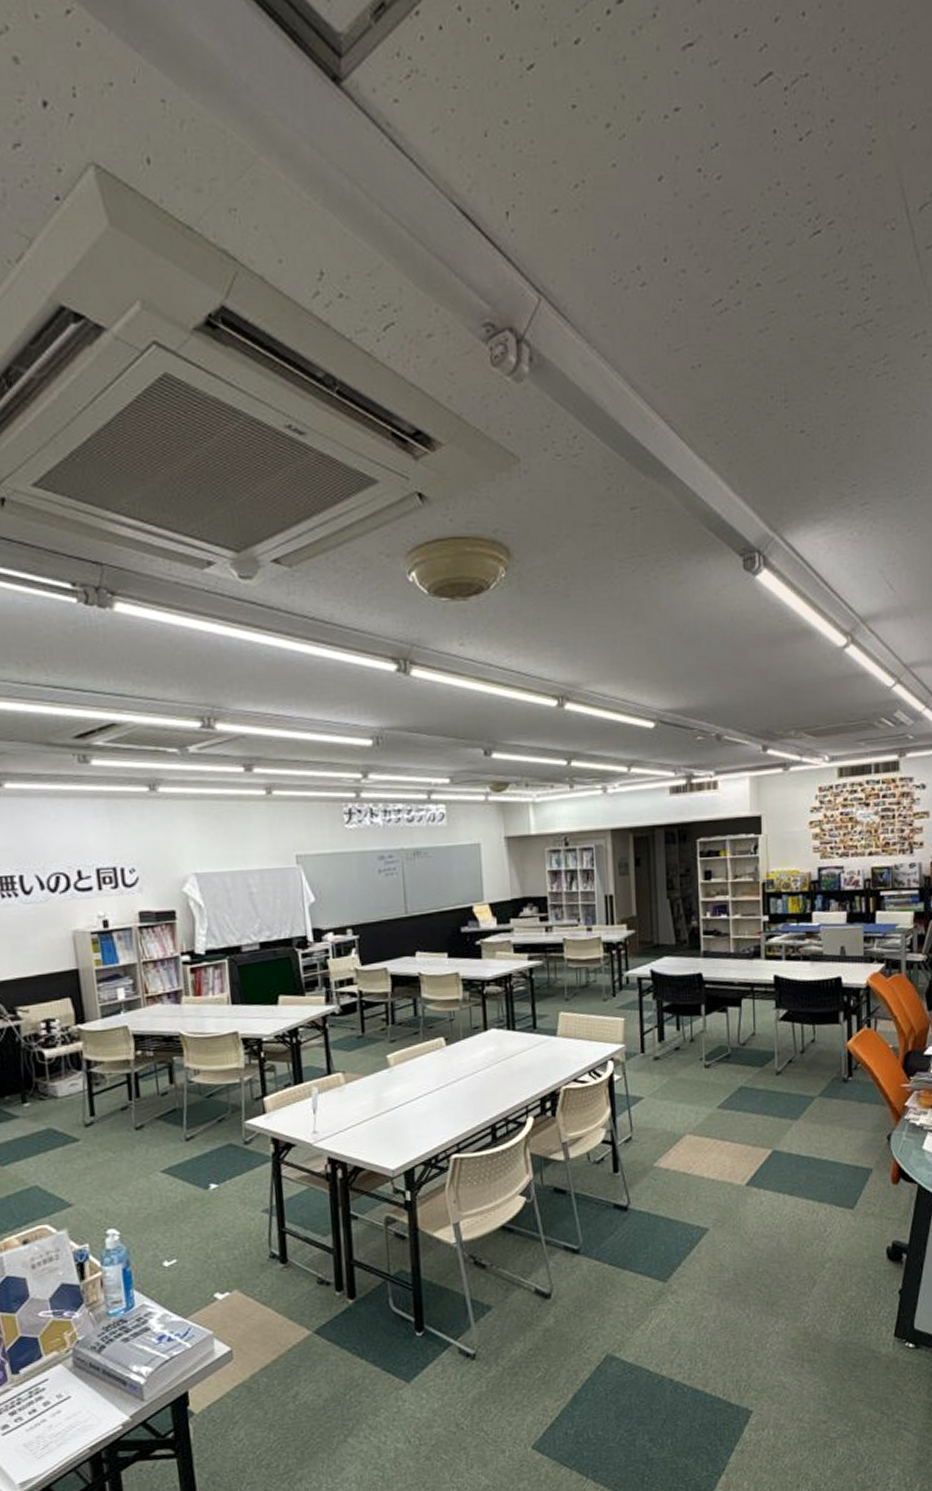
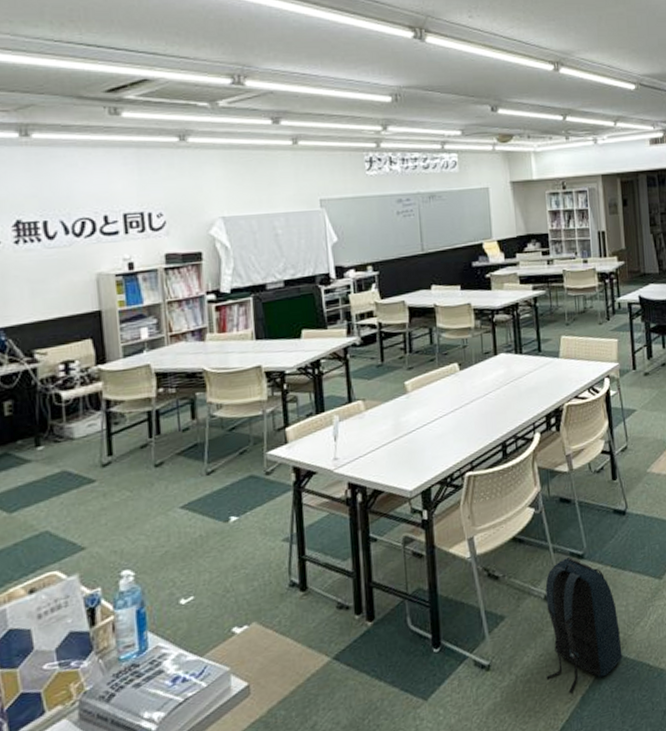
backpack: none [535,1251,619,1392] -> present [545,557,623,694]

